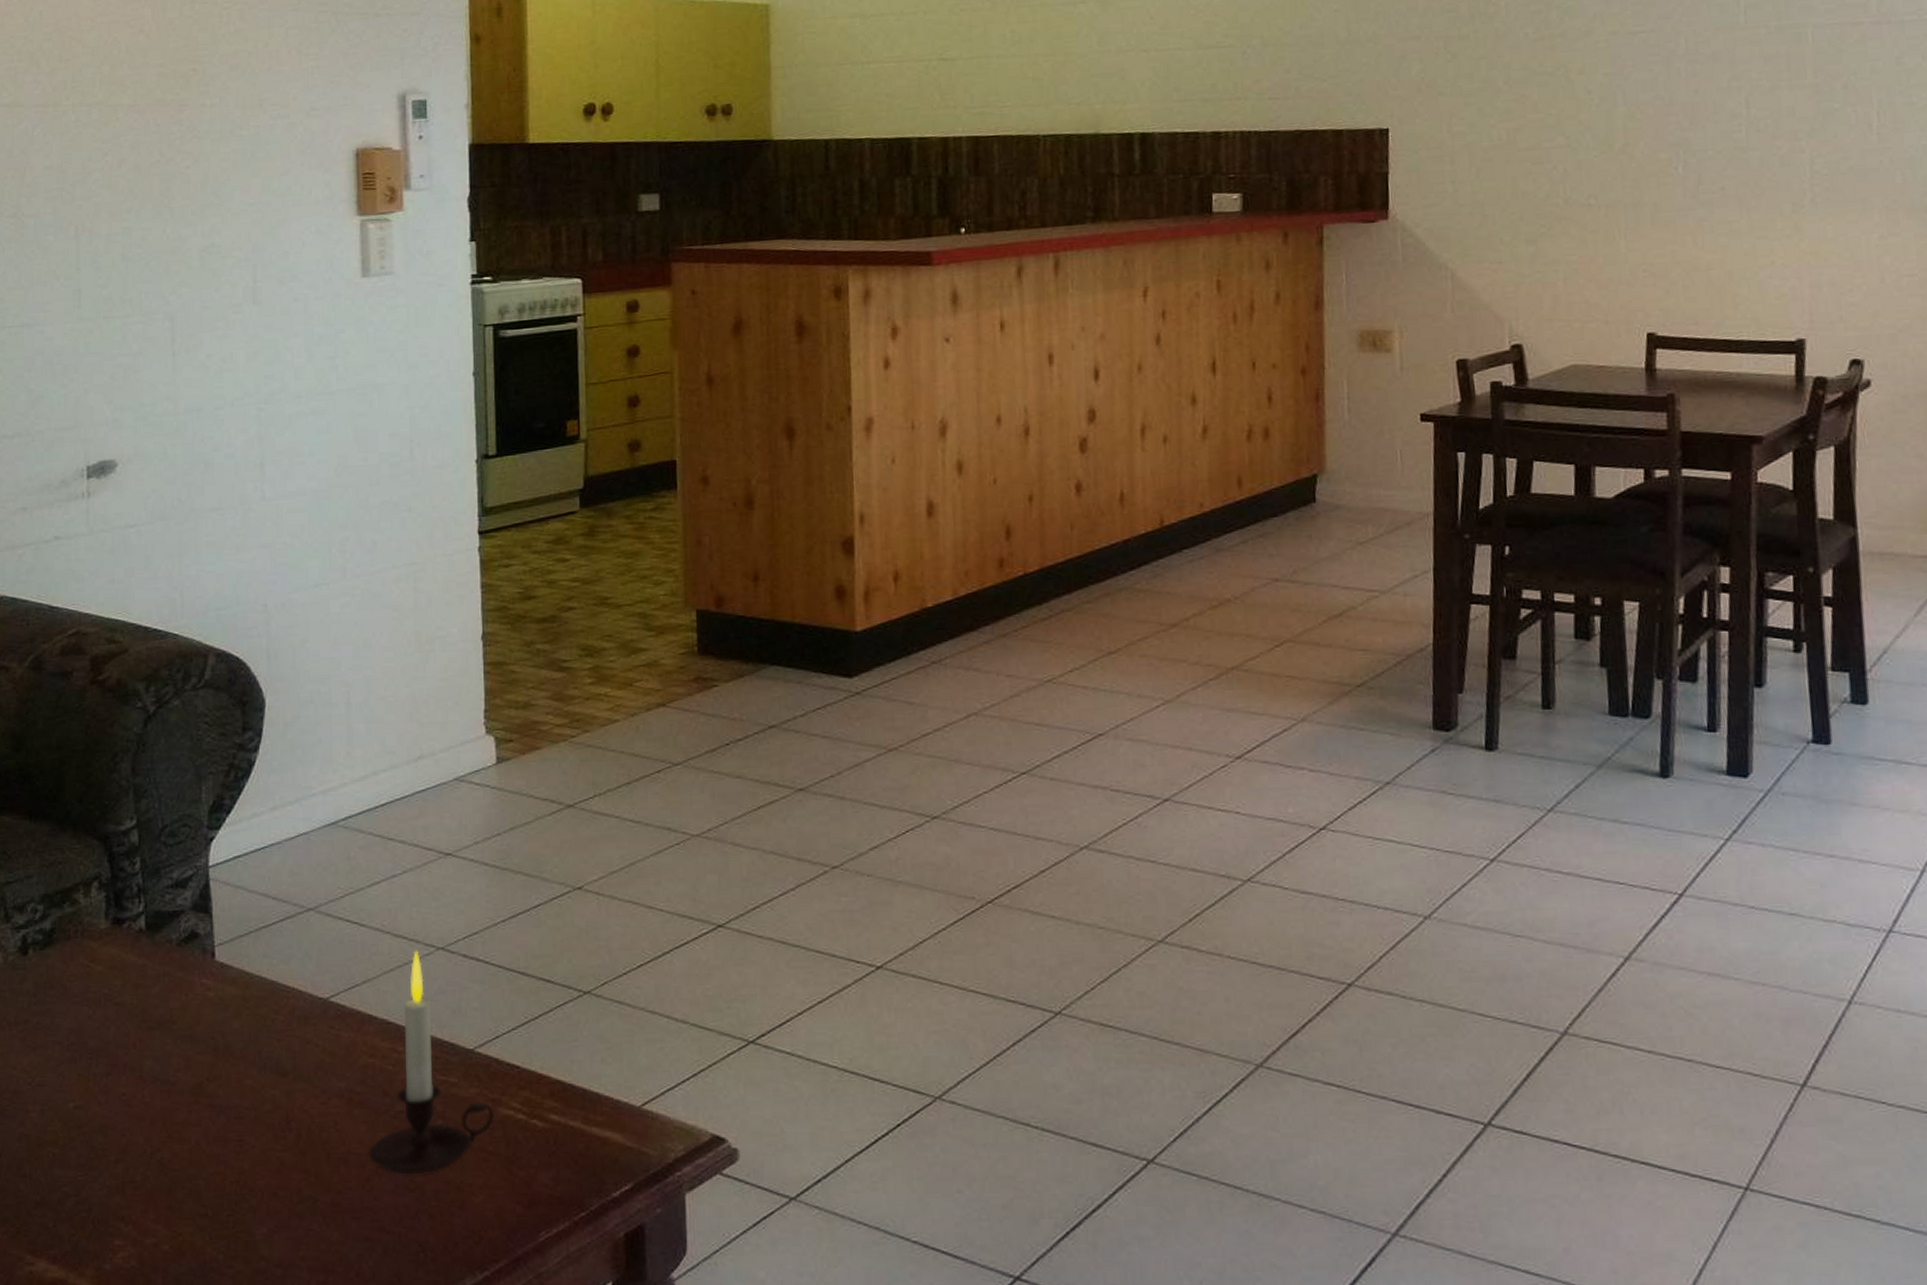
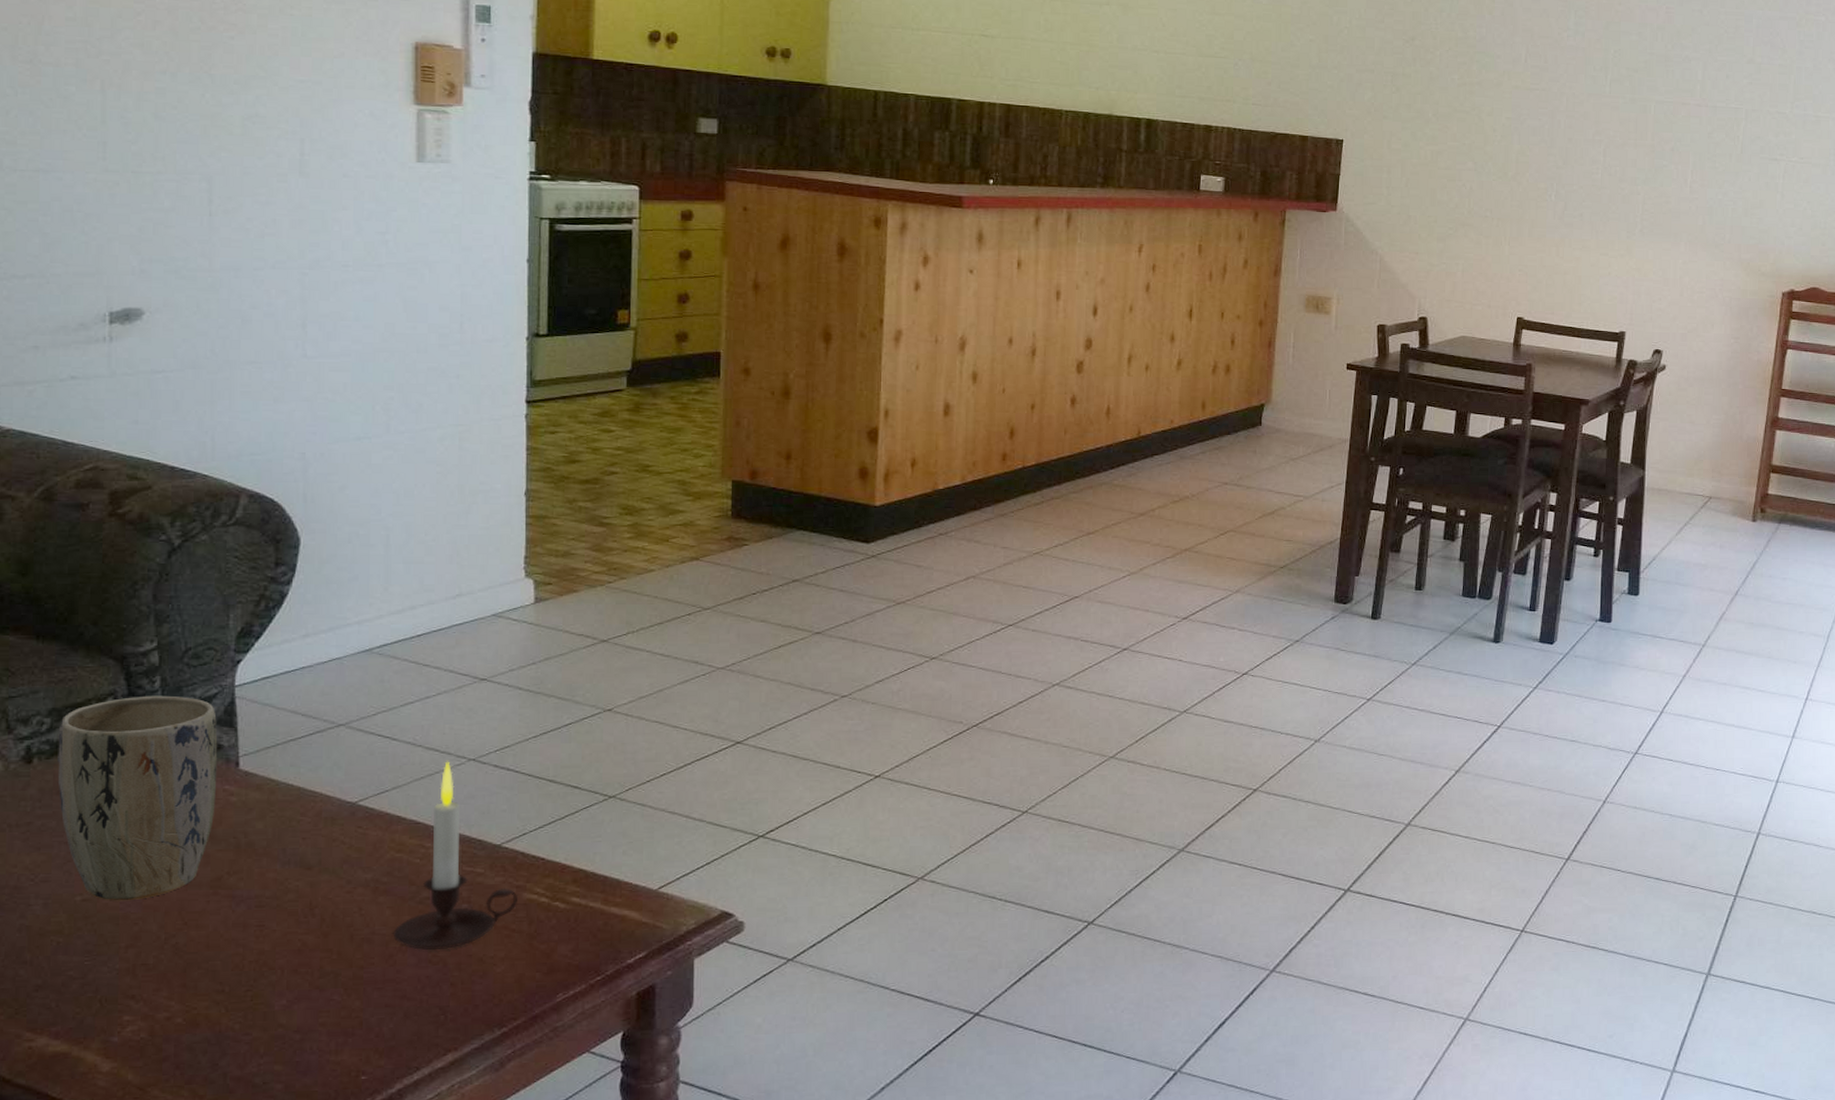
plant pot: none [50,878,195,1109] -> present [57,695,218,901]

